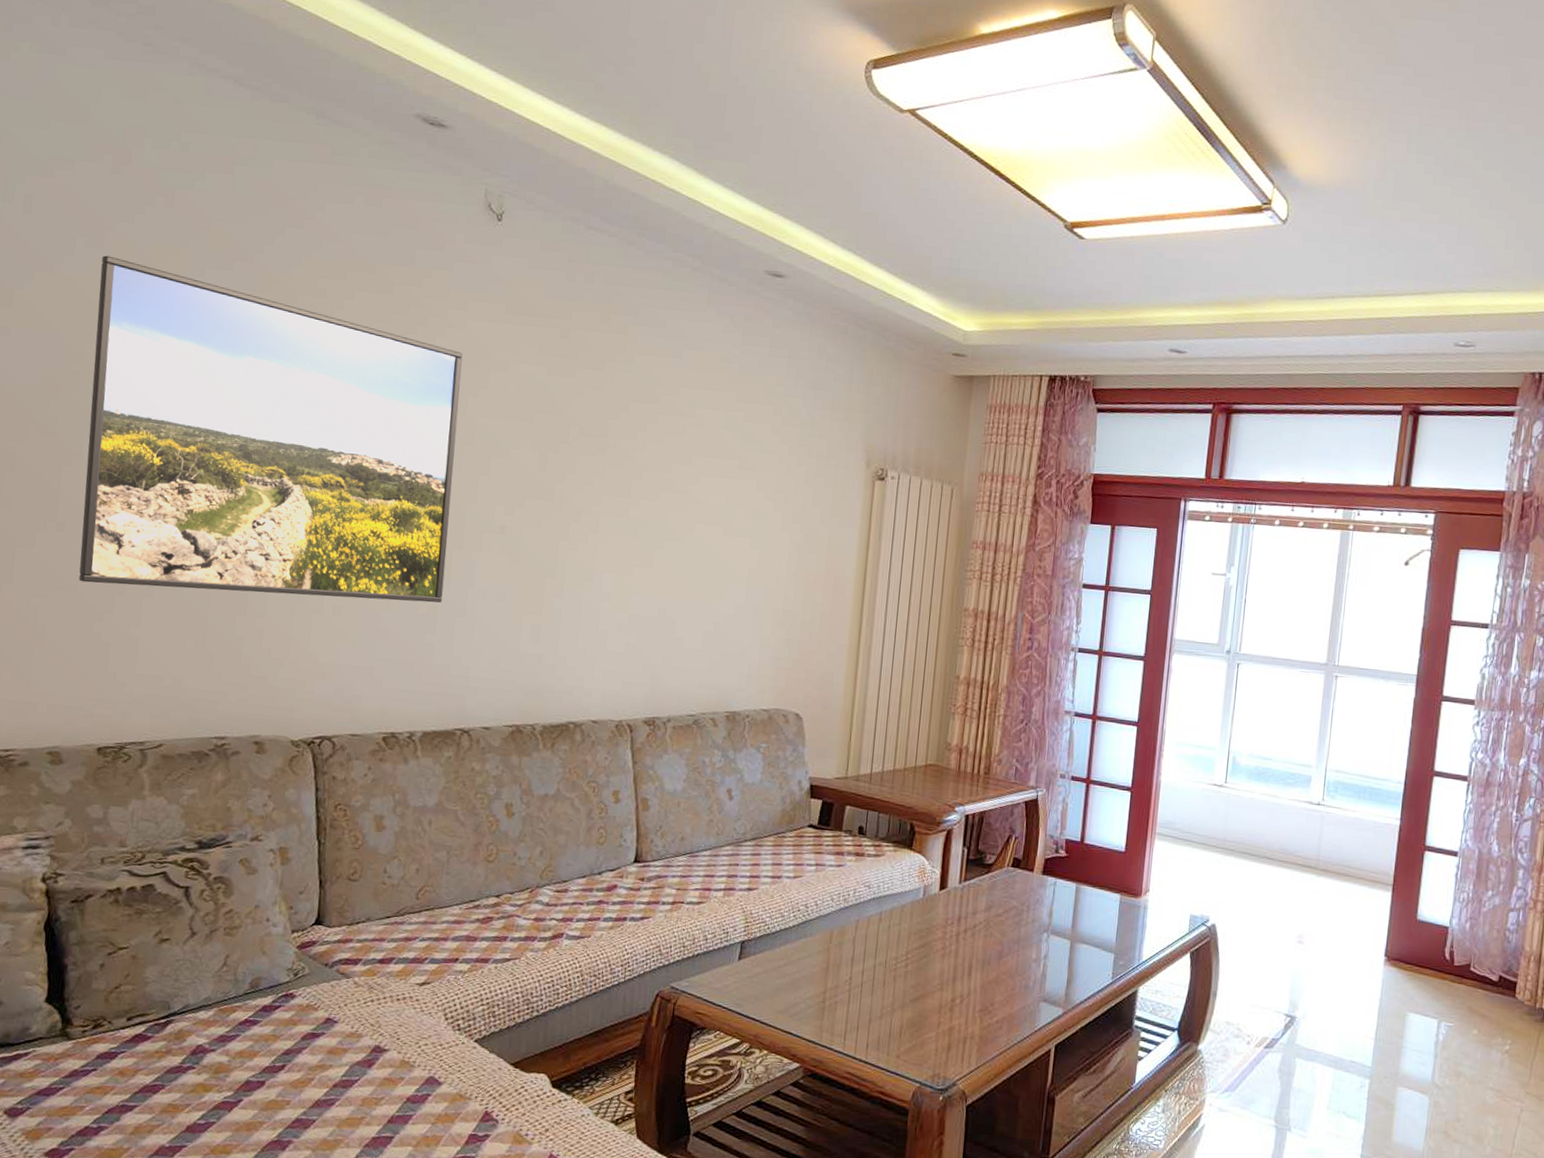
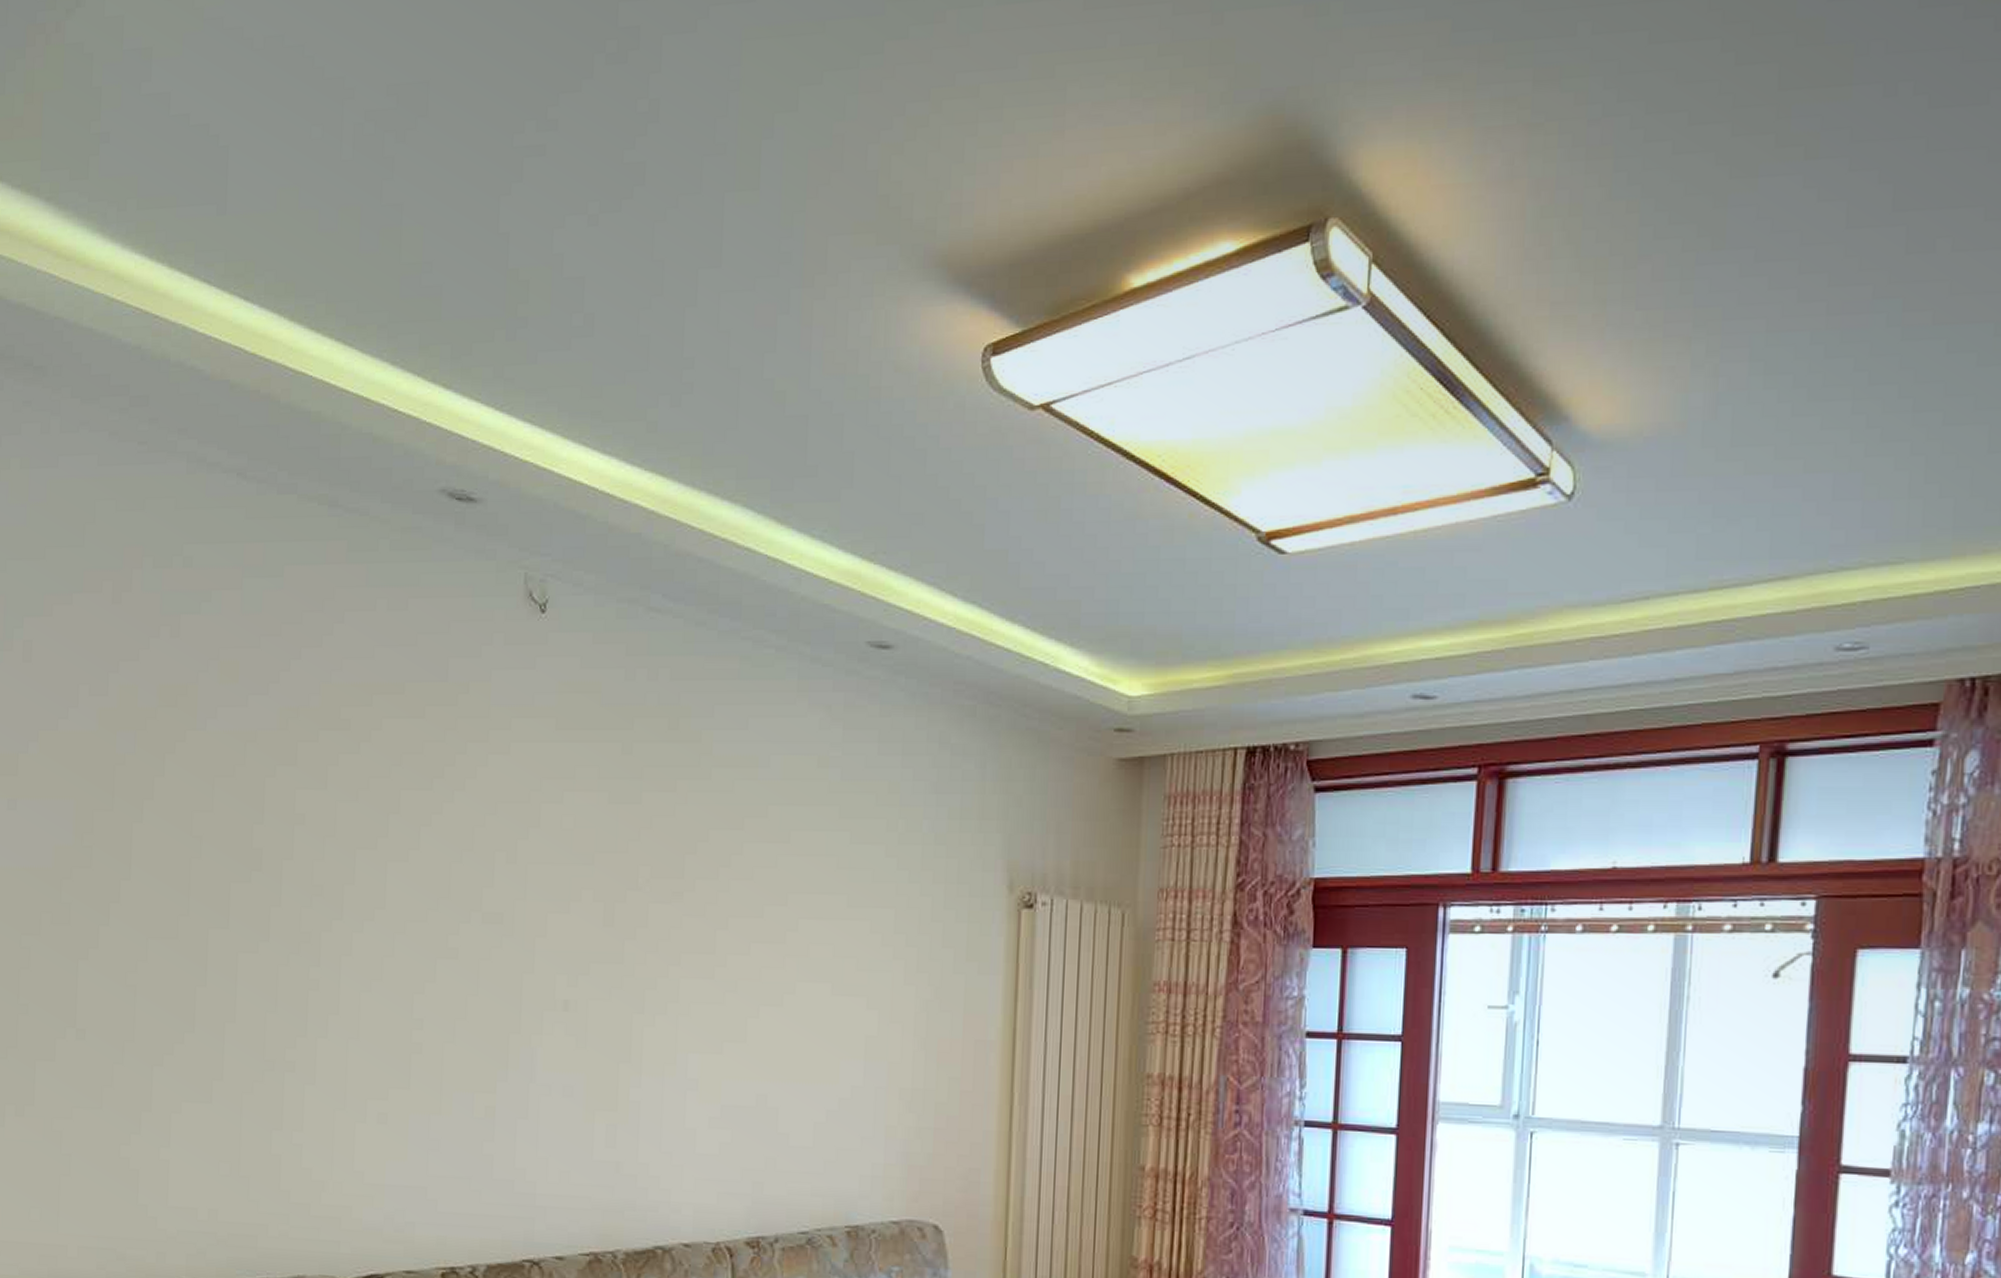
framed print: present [79,255,463,603] -> none [102,703,509,1103]

